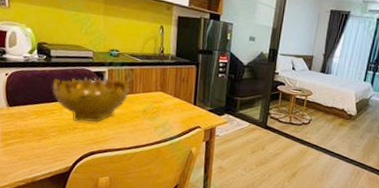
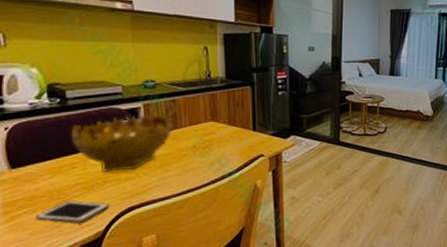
cell phone: none [23,139,76,157] -> present [35,201,109,223]

